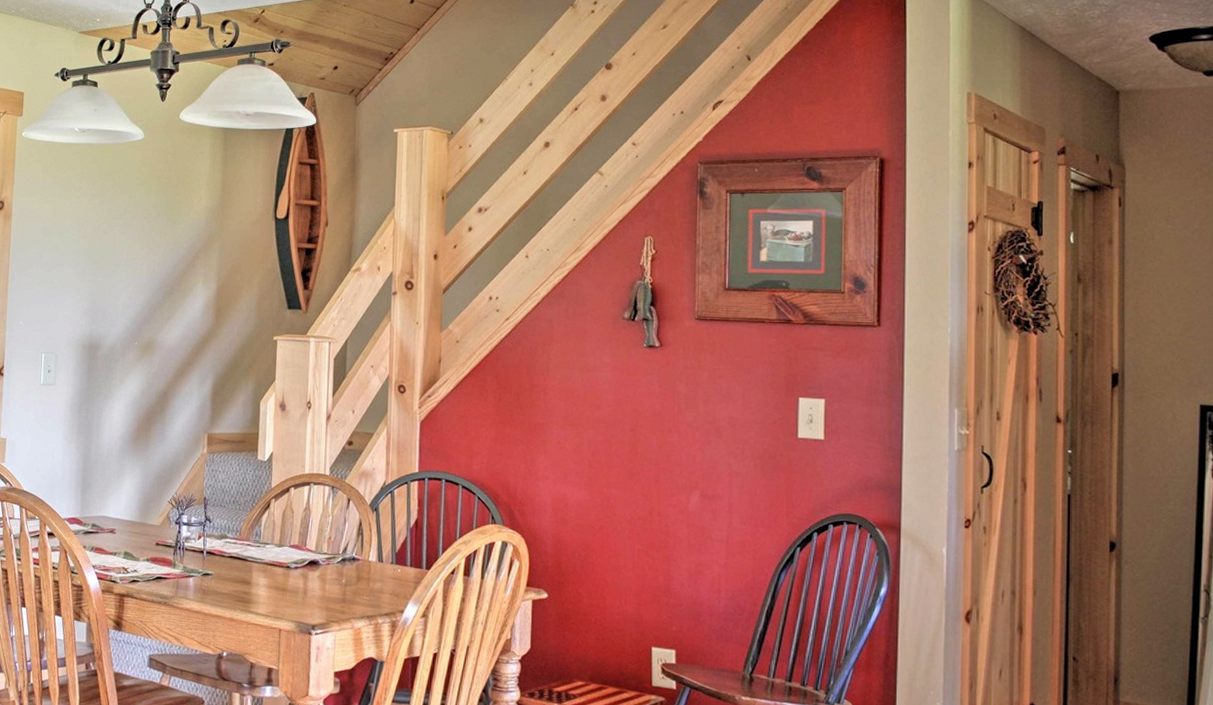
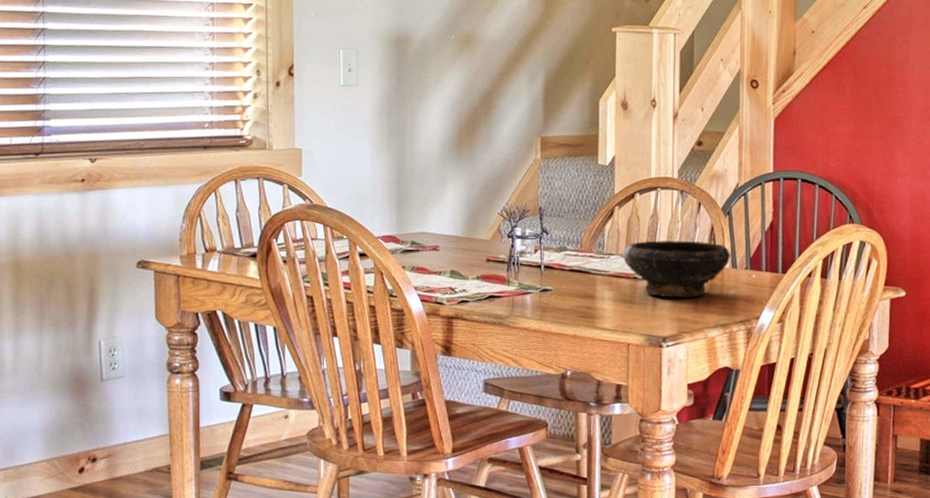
bowl: none [277,532,377,589] -> present [622,240,730,298]

